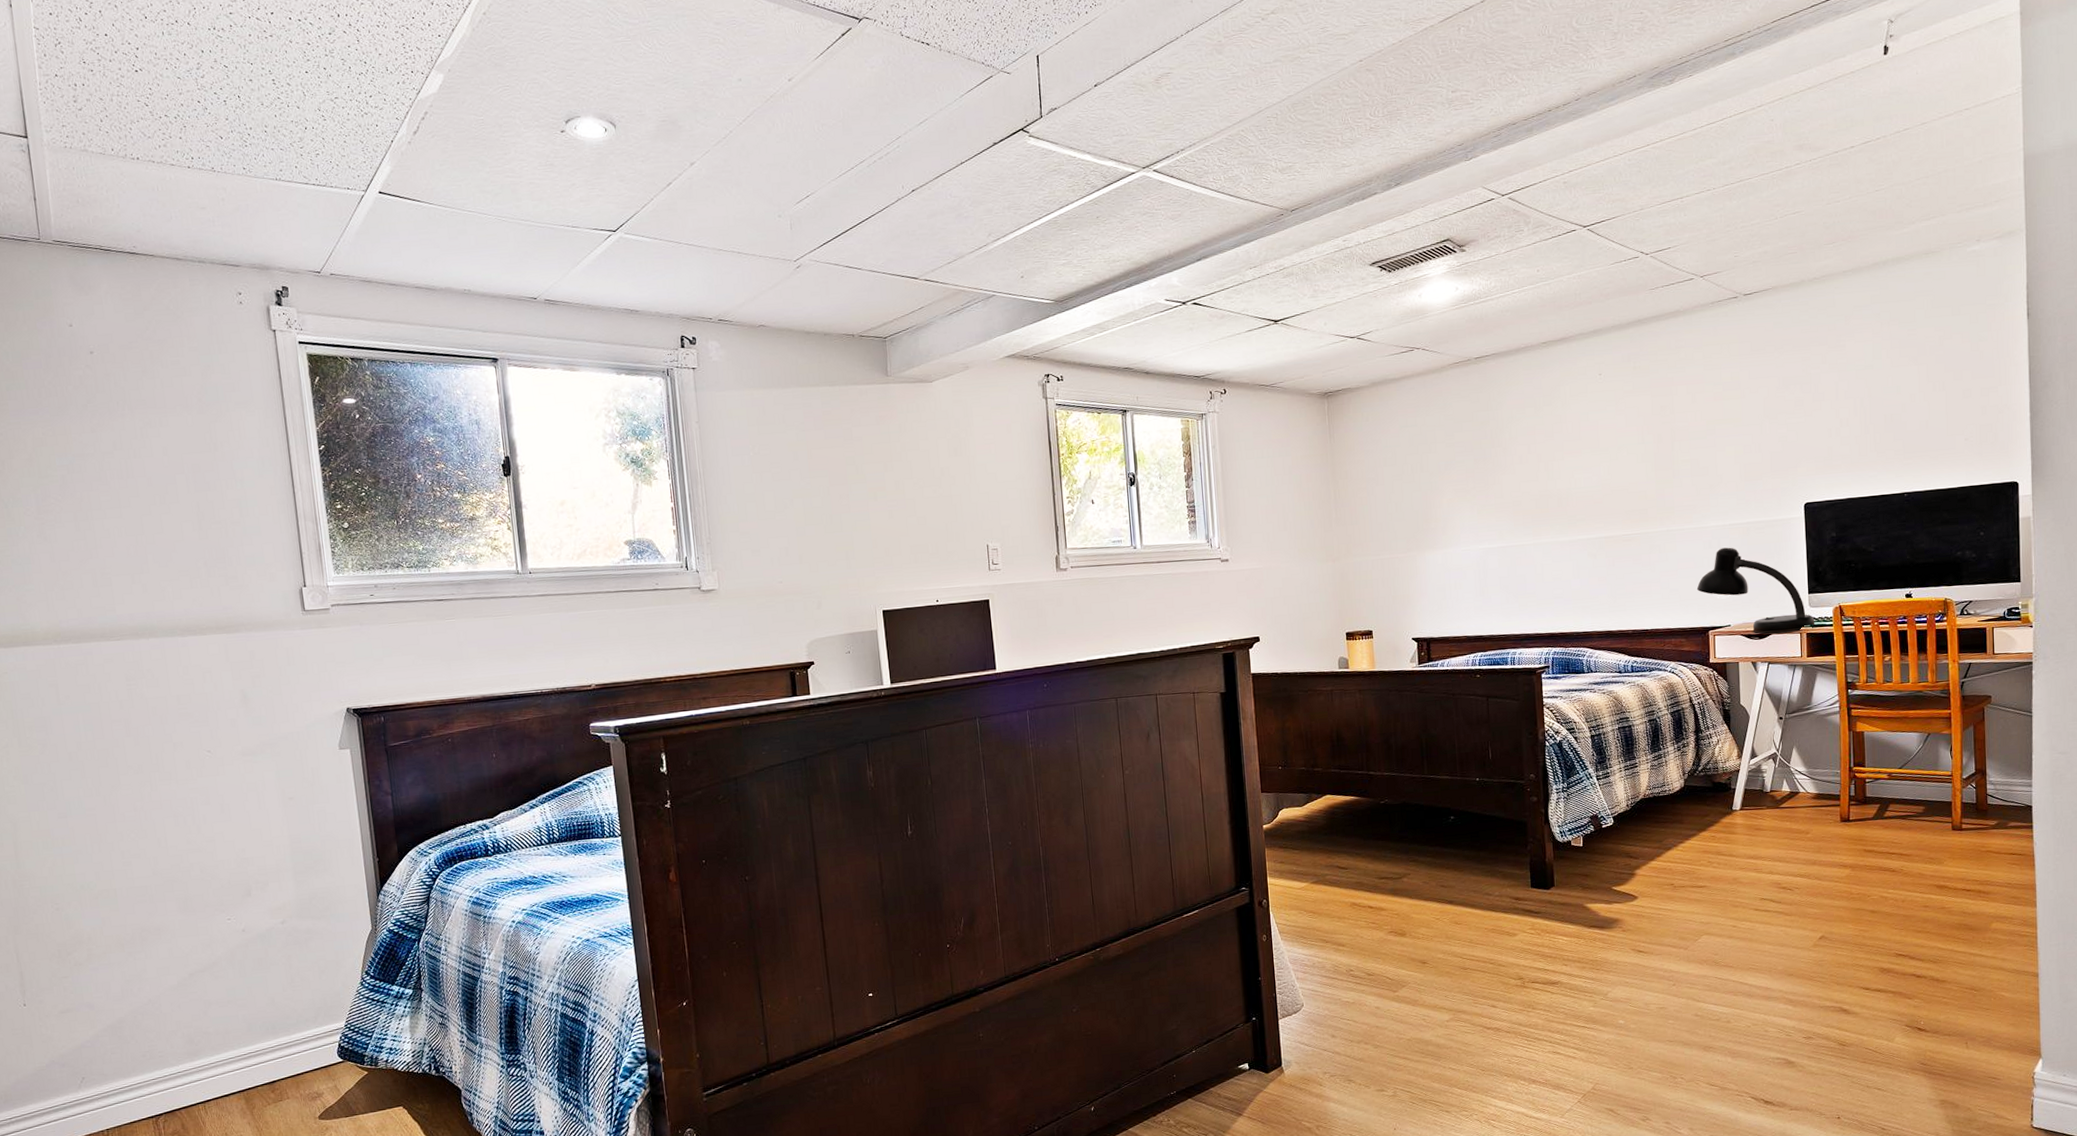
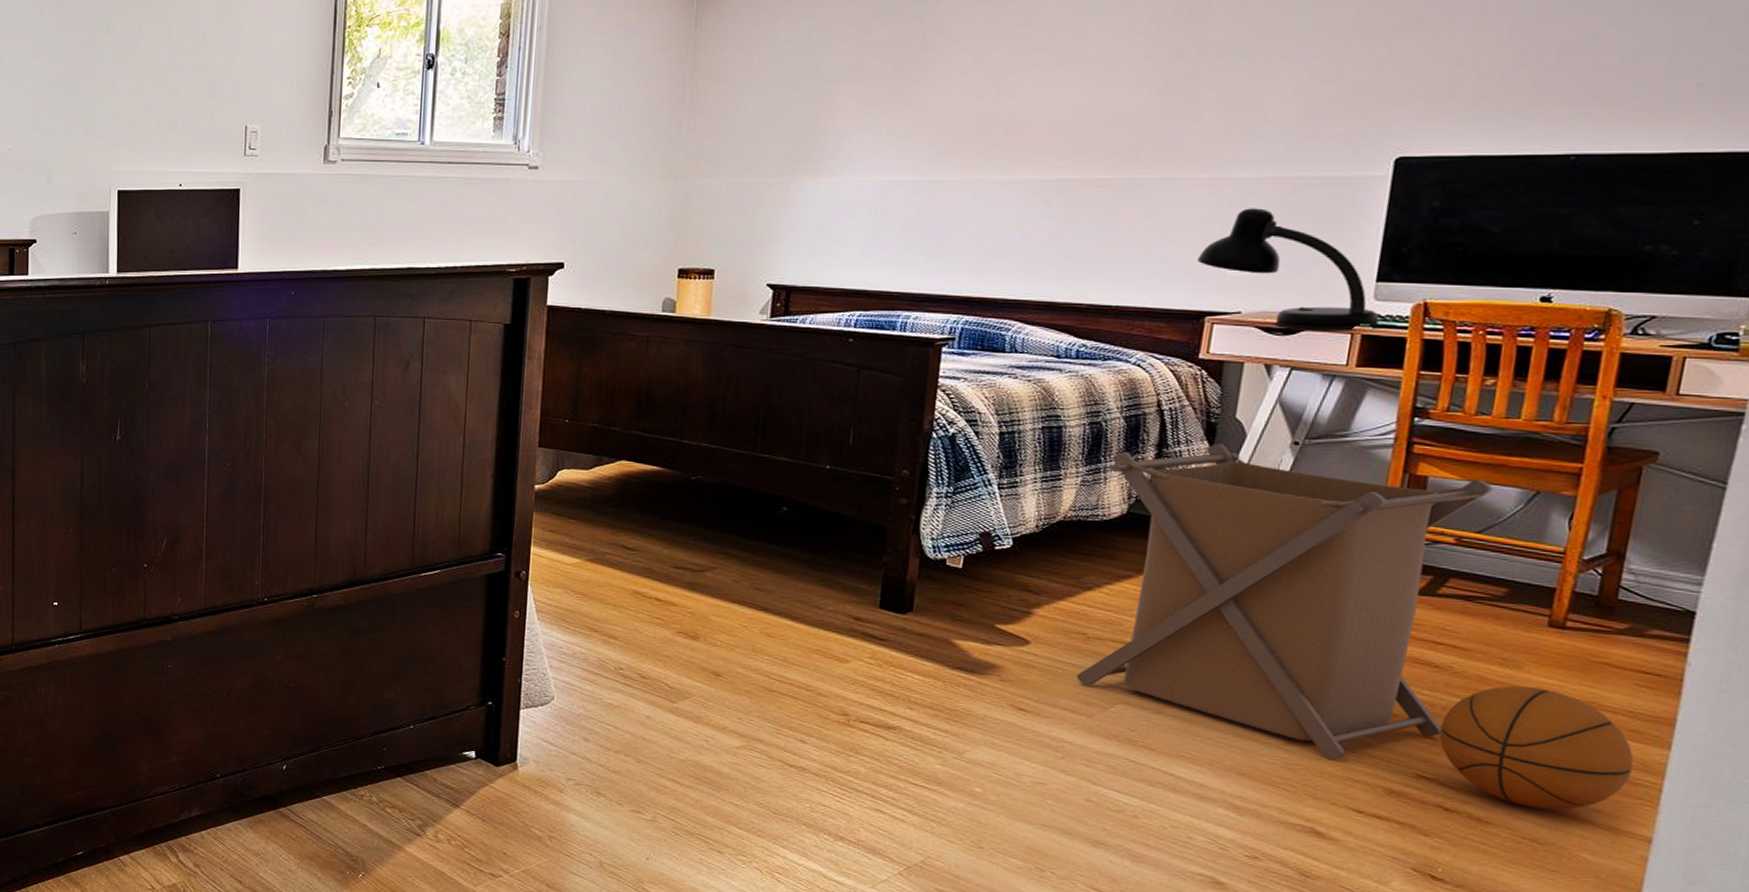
laundry basket: none [1667,725,1905,953] -> present [1076,443,1493,759]
basketball: none [1904,875,2018,965] -> present [1439,686,1634,811]

